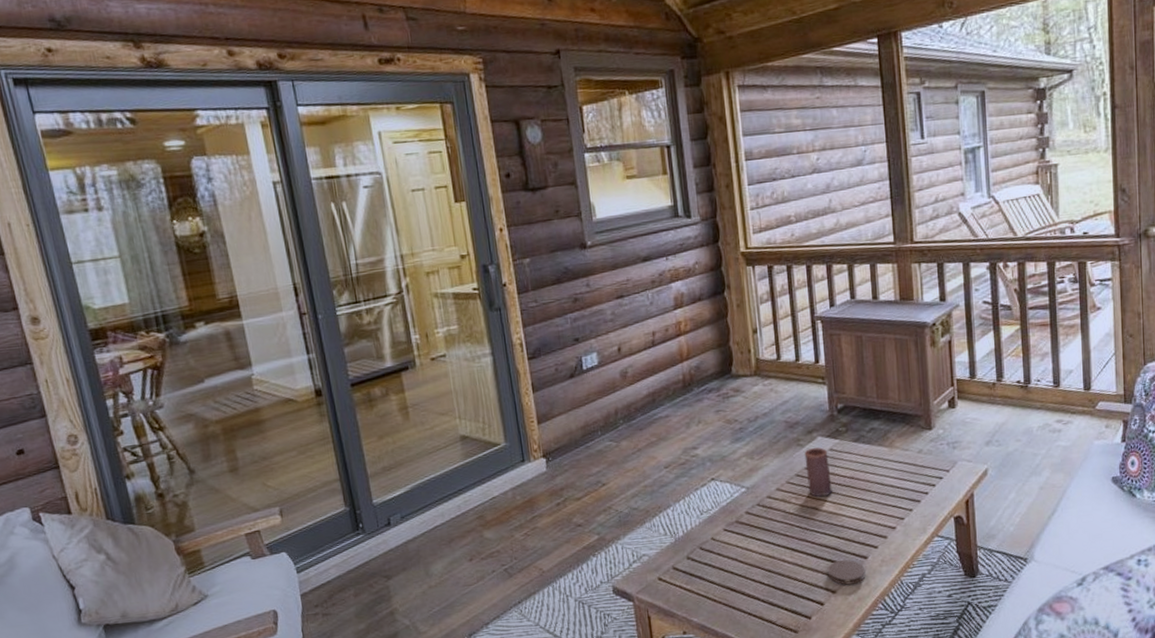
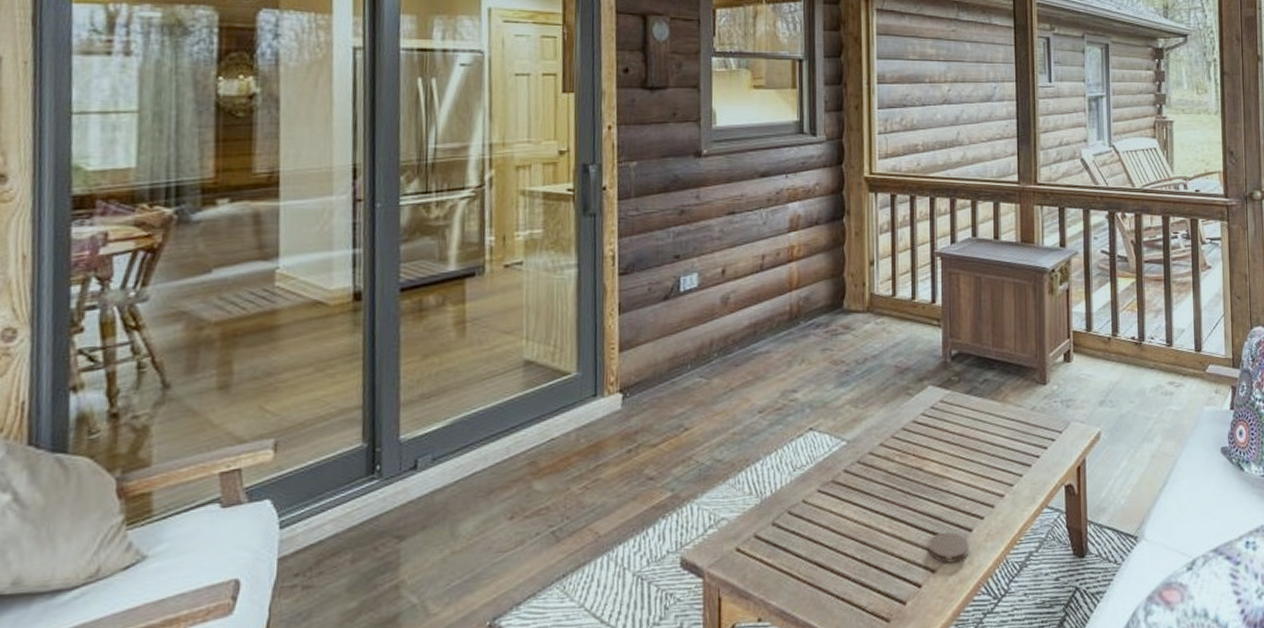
candle: present [804,447,832,497] -> none [913,398,940,455]

